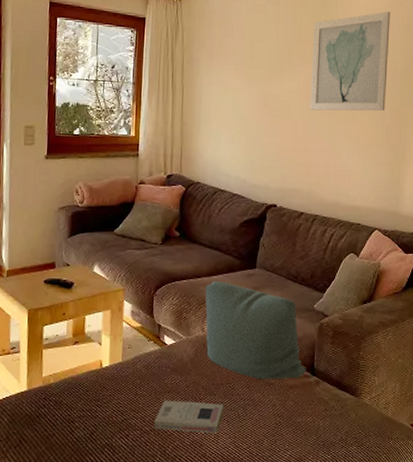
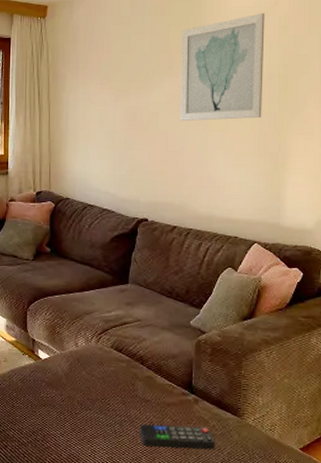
book: present [154,400,224,434] -> none [31,413,101,449]
cushion: present [205,281,306,380] -> none [77,296,184,396]
remote control: none [262,407,334,430] -> present [139,424,215,450]

